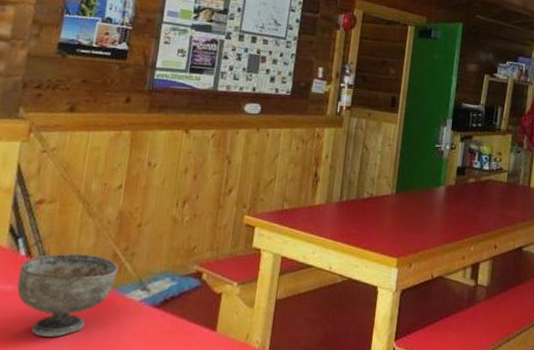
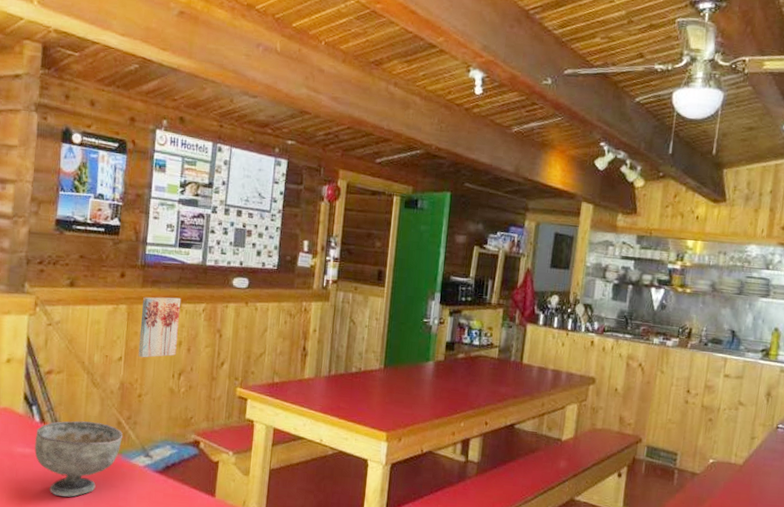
wall art: none [140,122,190,186] -> present [138,296,181,358]

